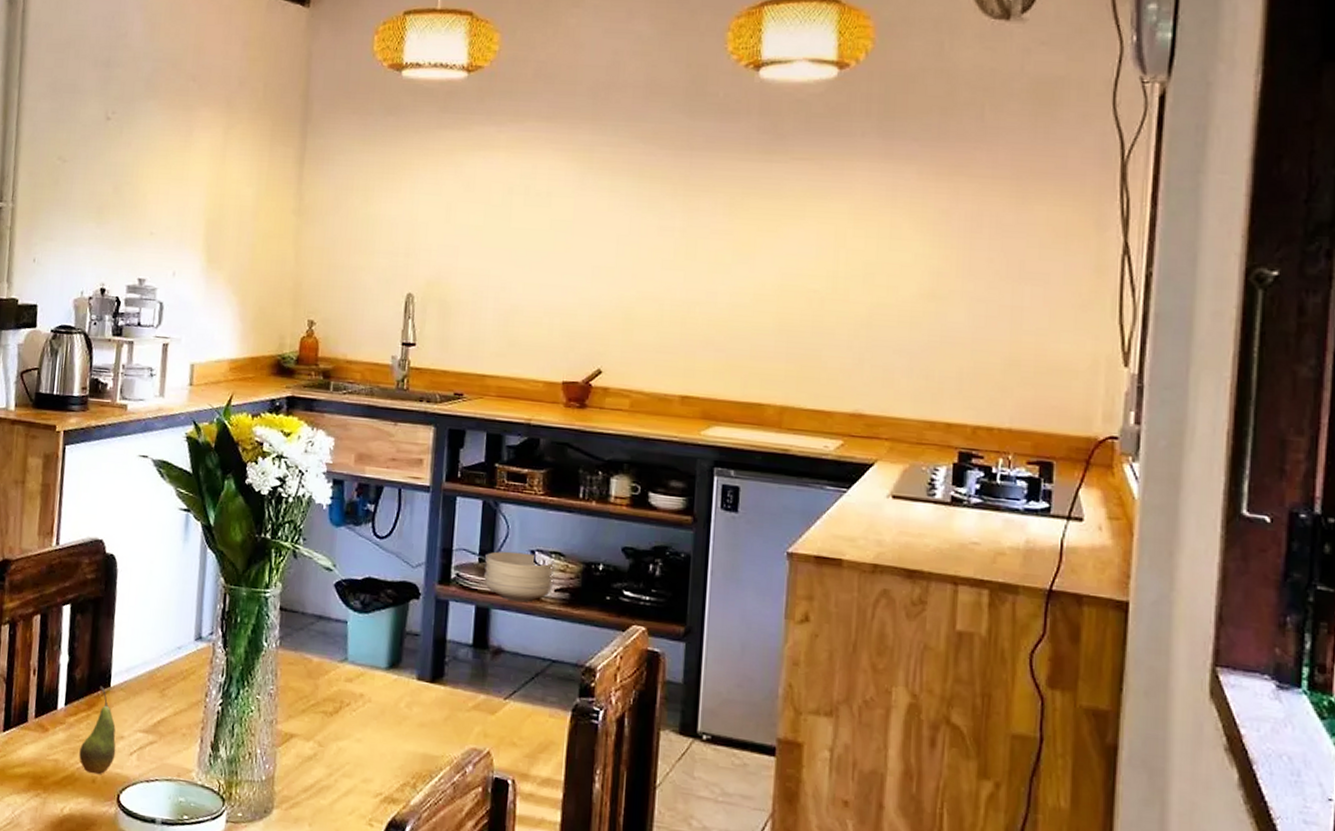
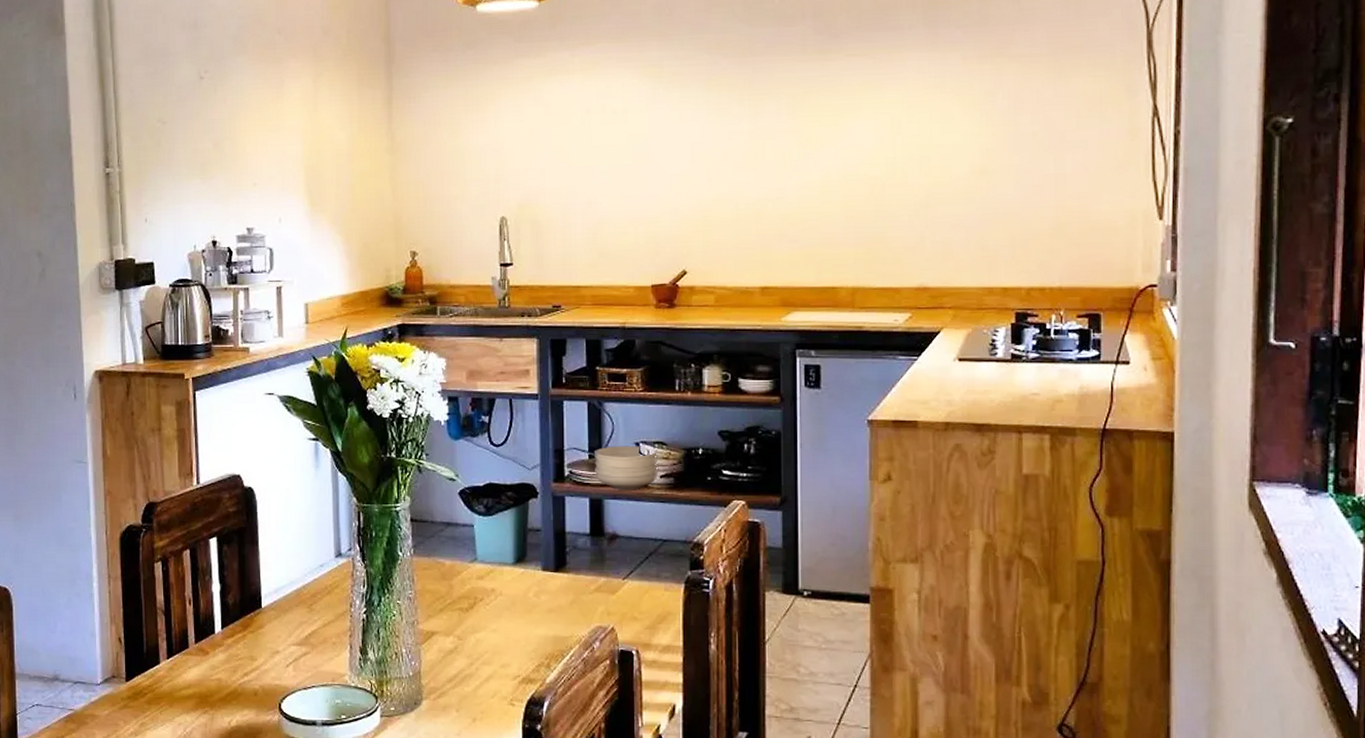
fruit: present [79,685,116,775] -> none [240,607,273,688]

